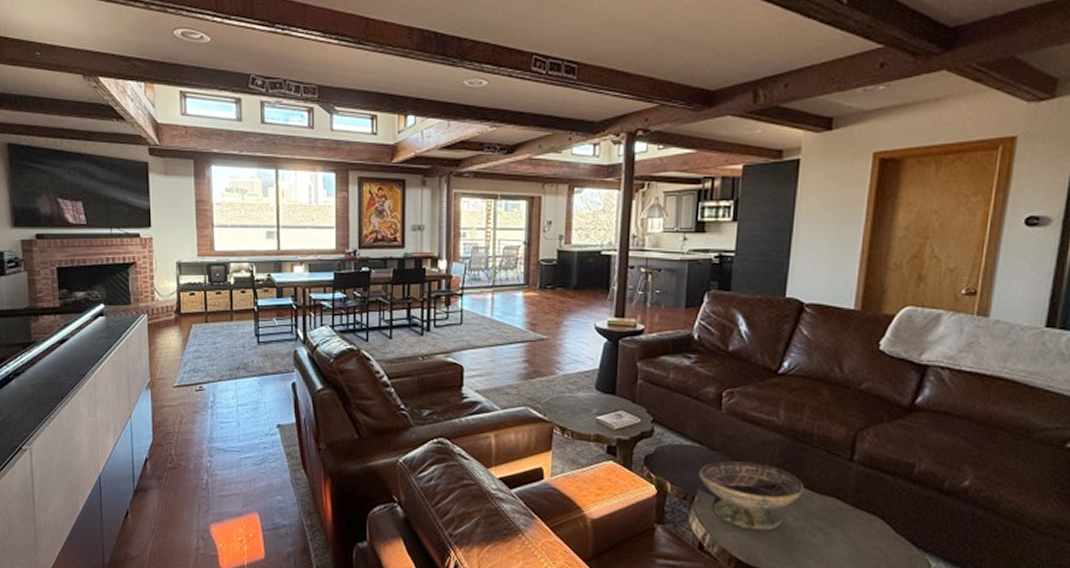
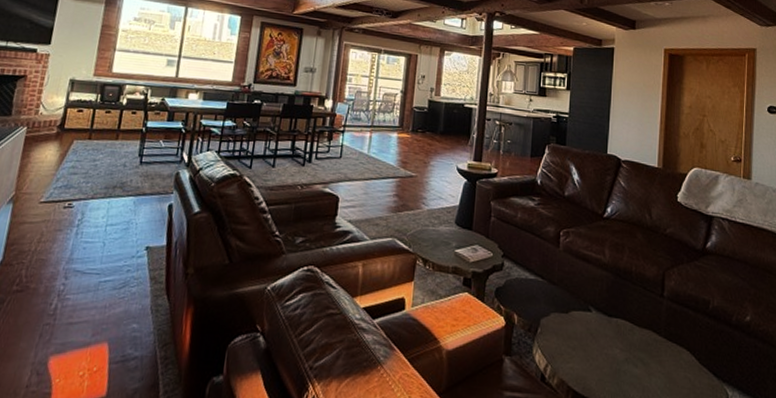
decorative bowl: present [699,461,805,531] -> none [541,294,627,362]

